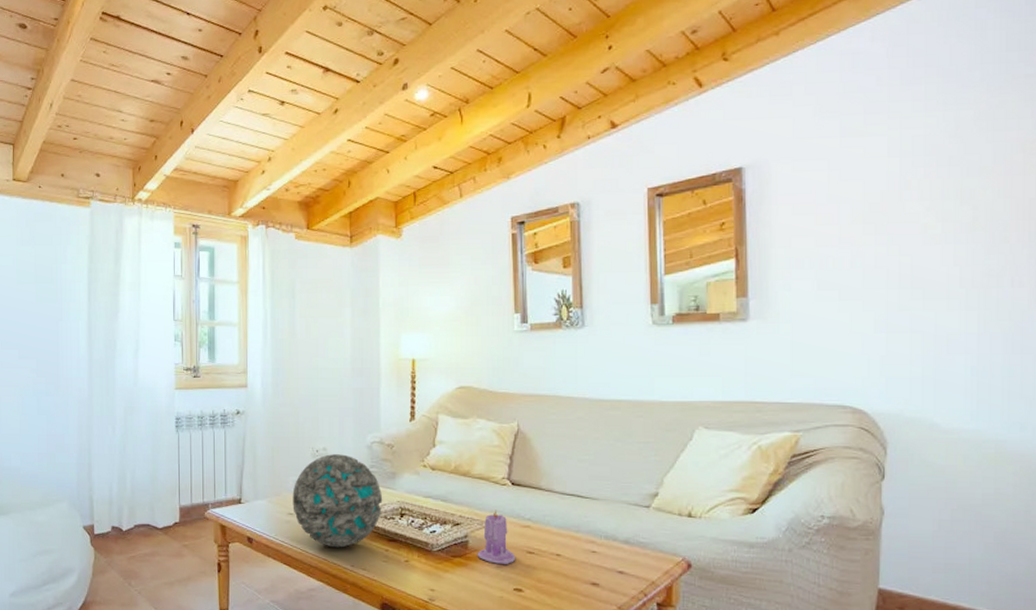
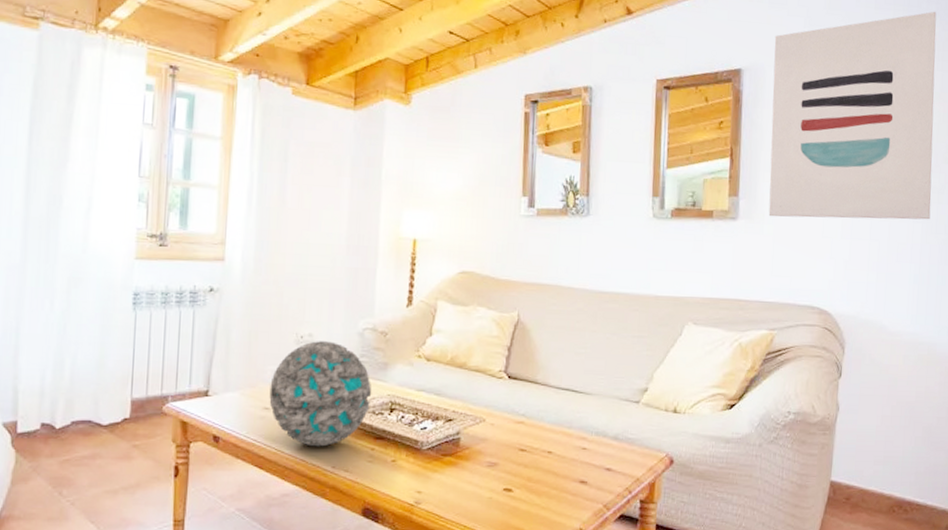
candle: present [477,509,516,565] -> none [468,404,508,464]
wall art: none [779,77,989,315] -> present [768,11,937,220]

